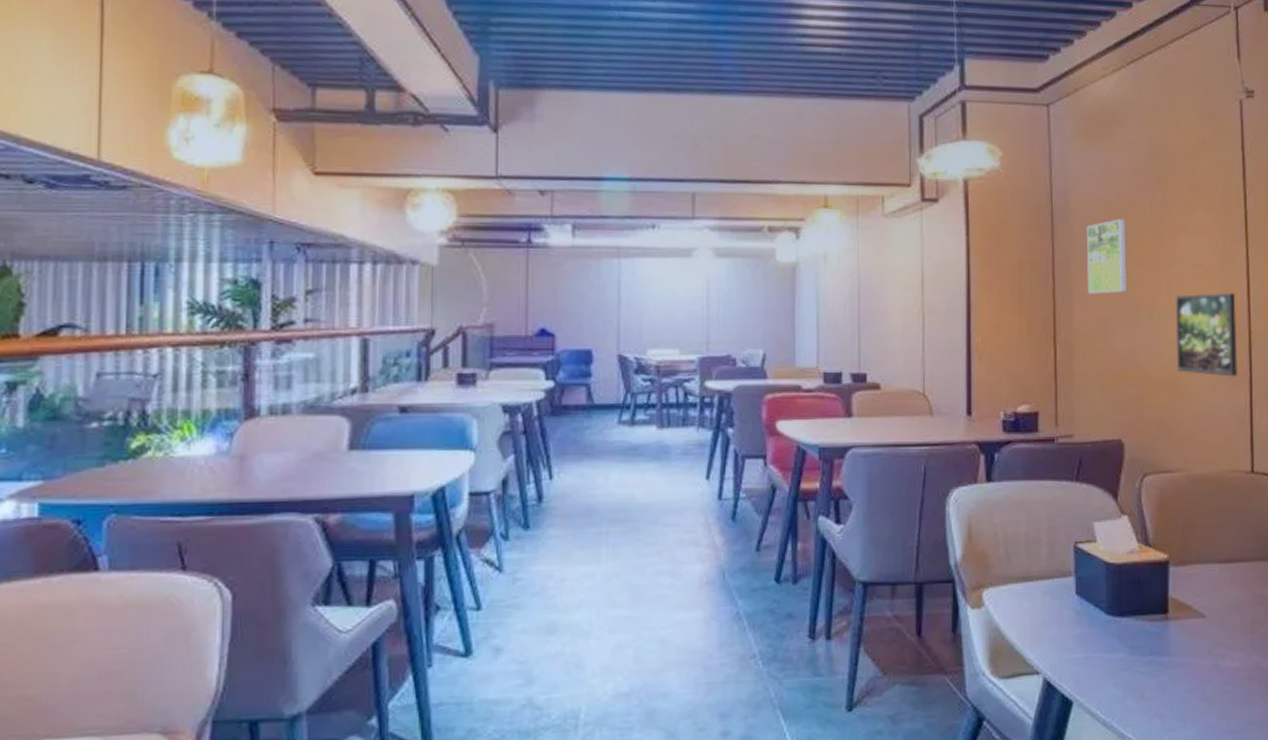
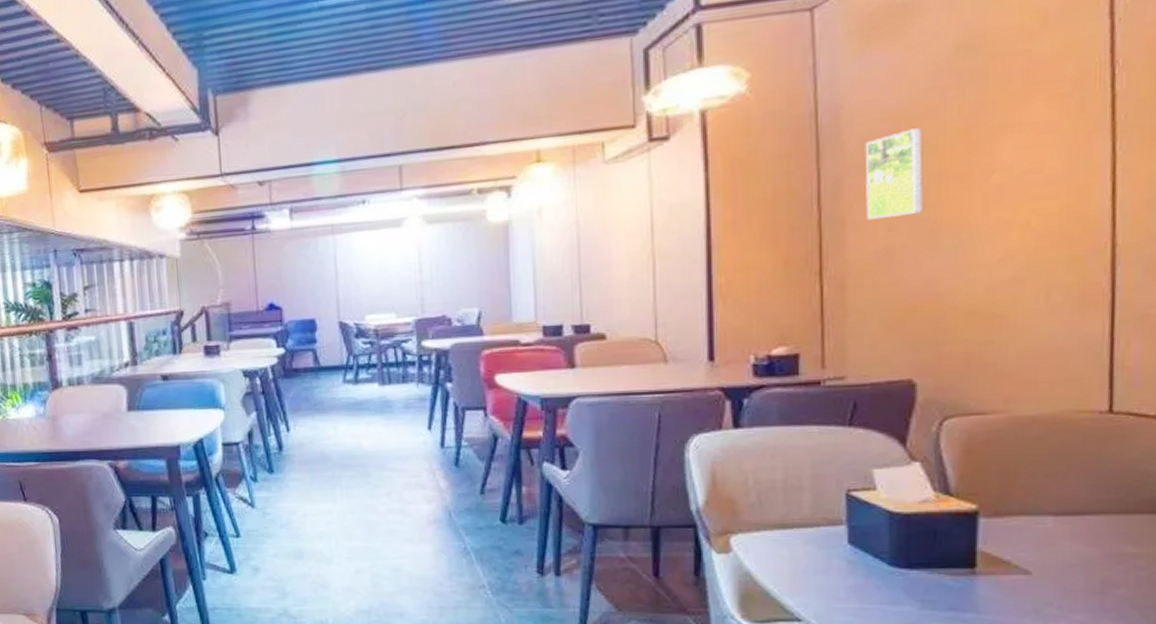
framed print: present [1175,292,1239,377] -> none [994,200,1093,302]

